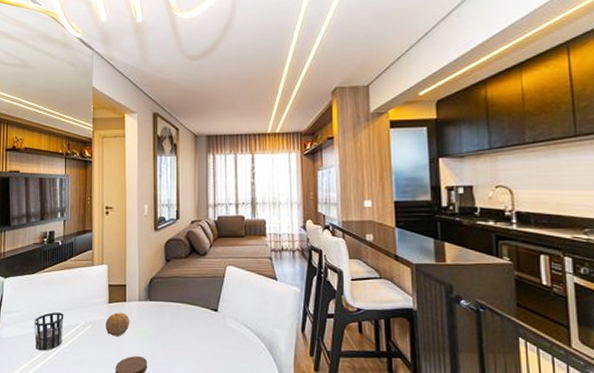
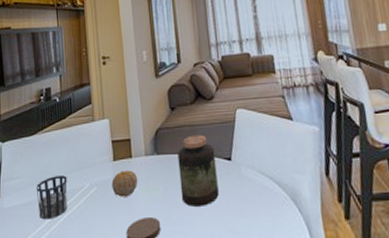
jar: none [169,286,203,350] -> present [177,135,219,207]

